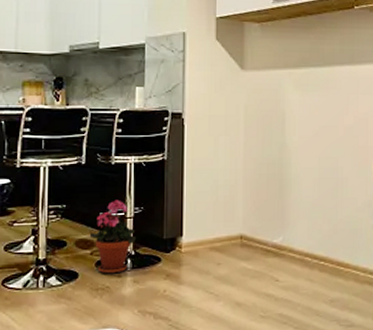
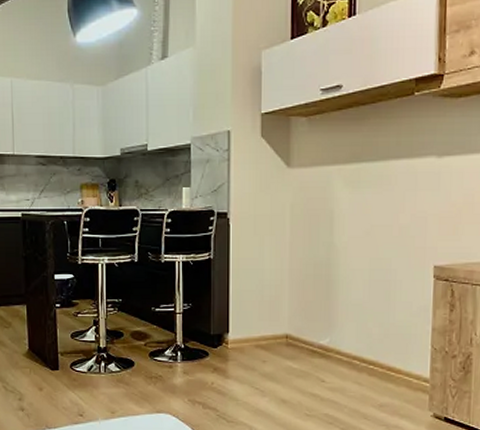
potted plant: present [90,199,136,274] -> none [144,296,185,364]

